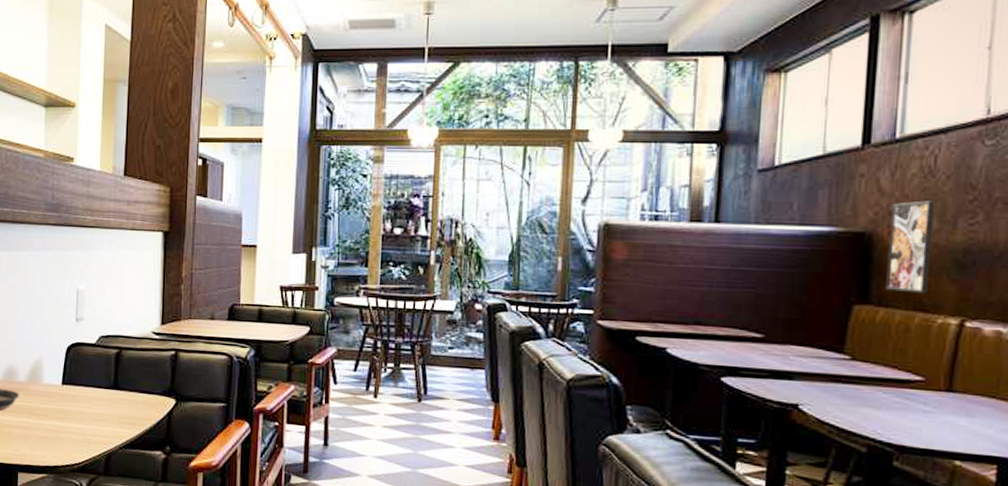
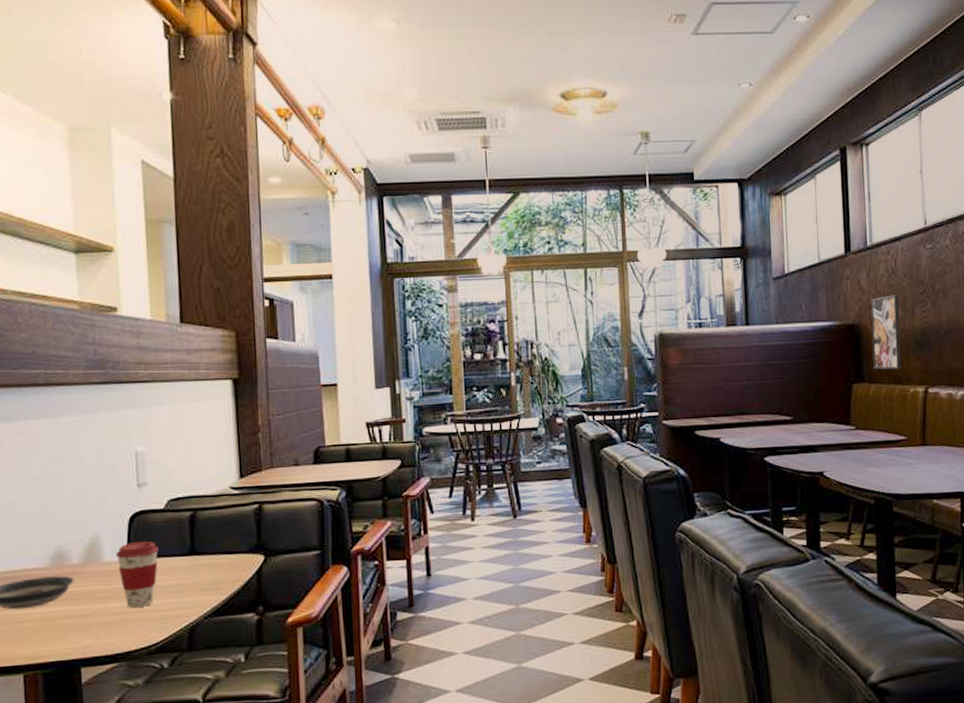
coffee cup: none [54,369,88,429] -> present [116,541,159,608]

